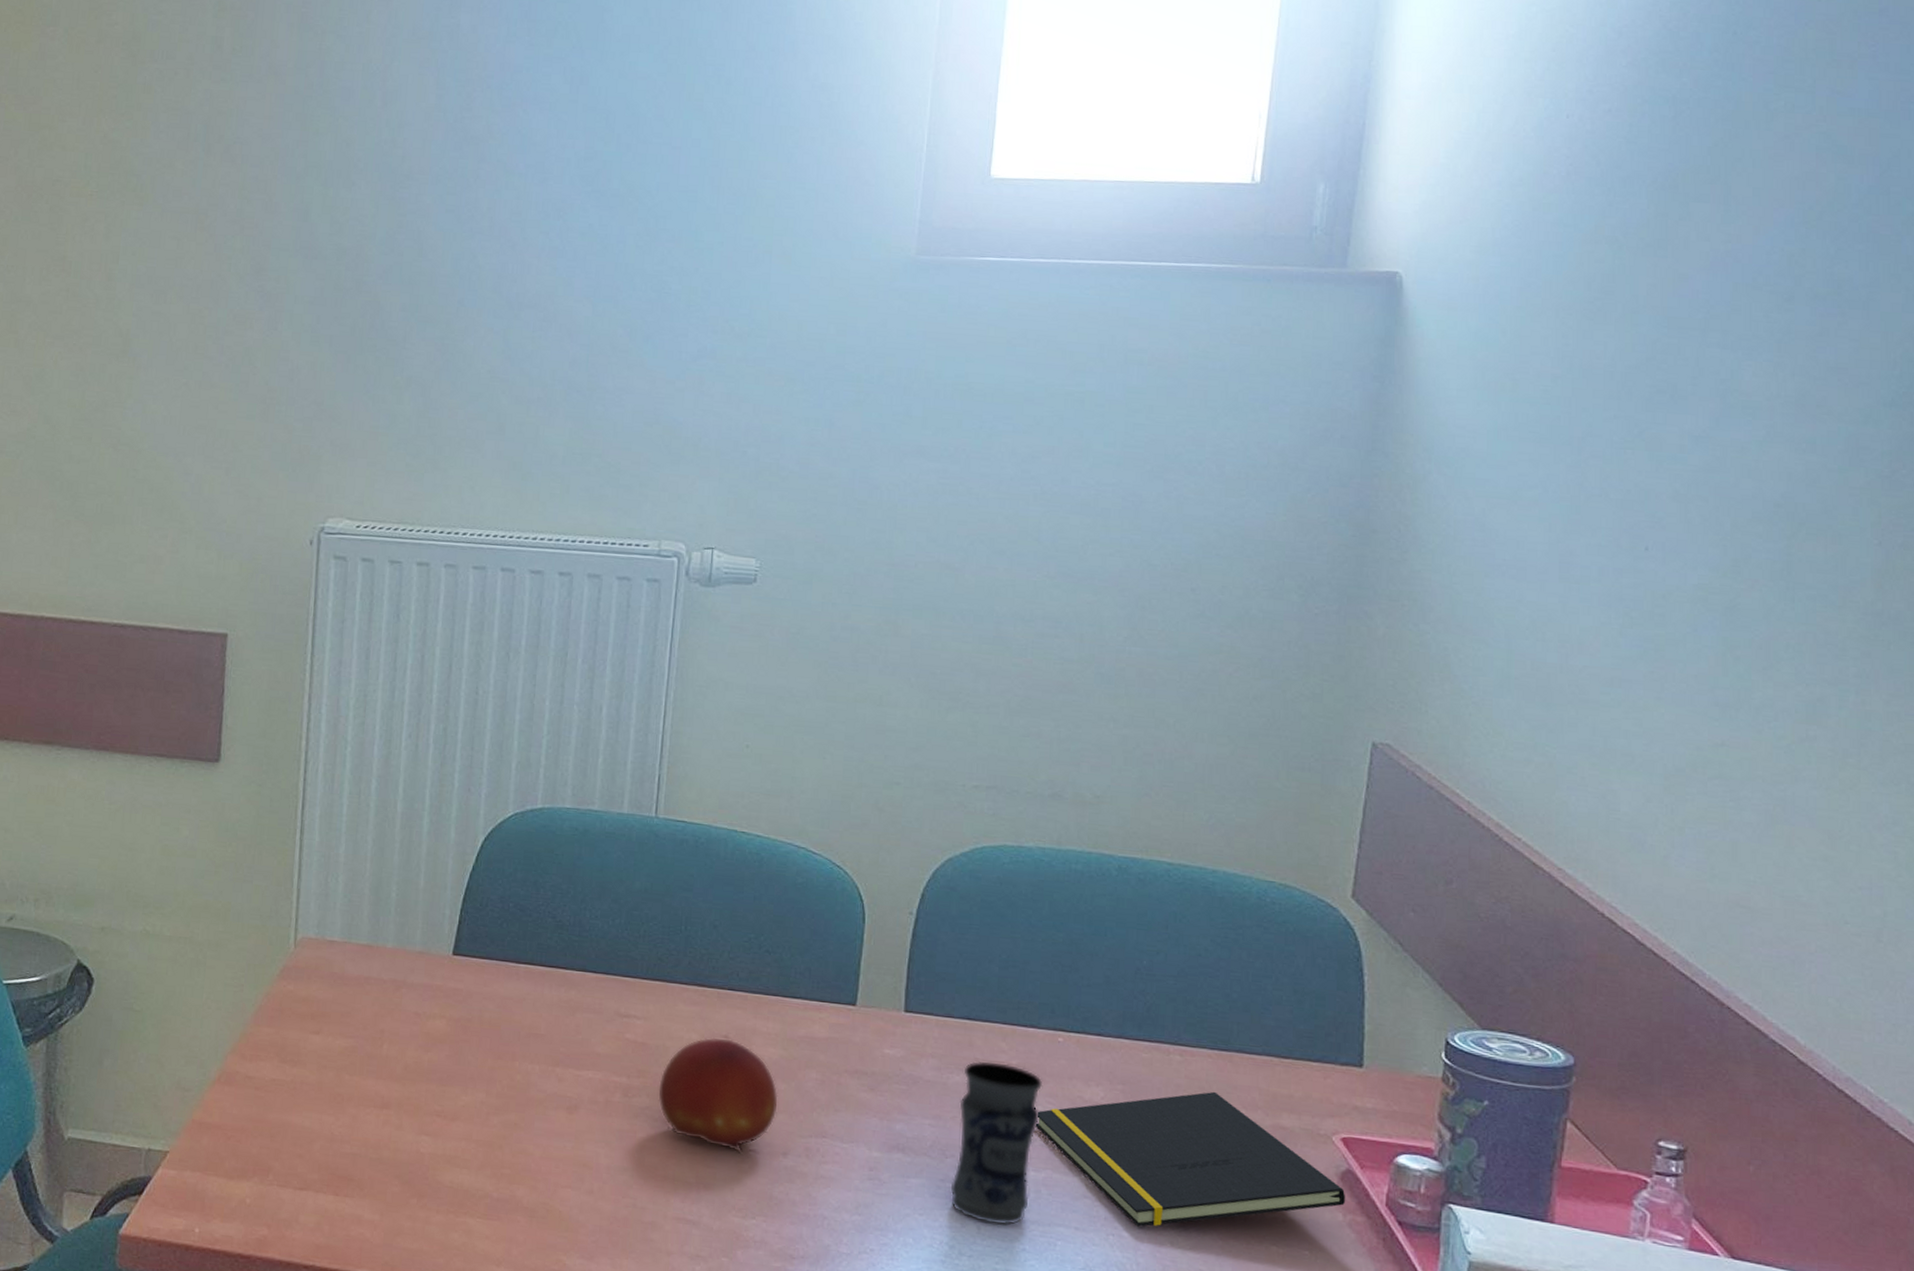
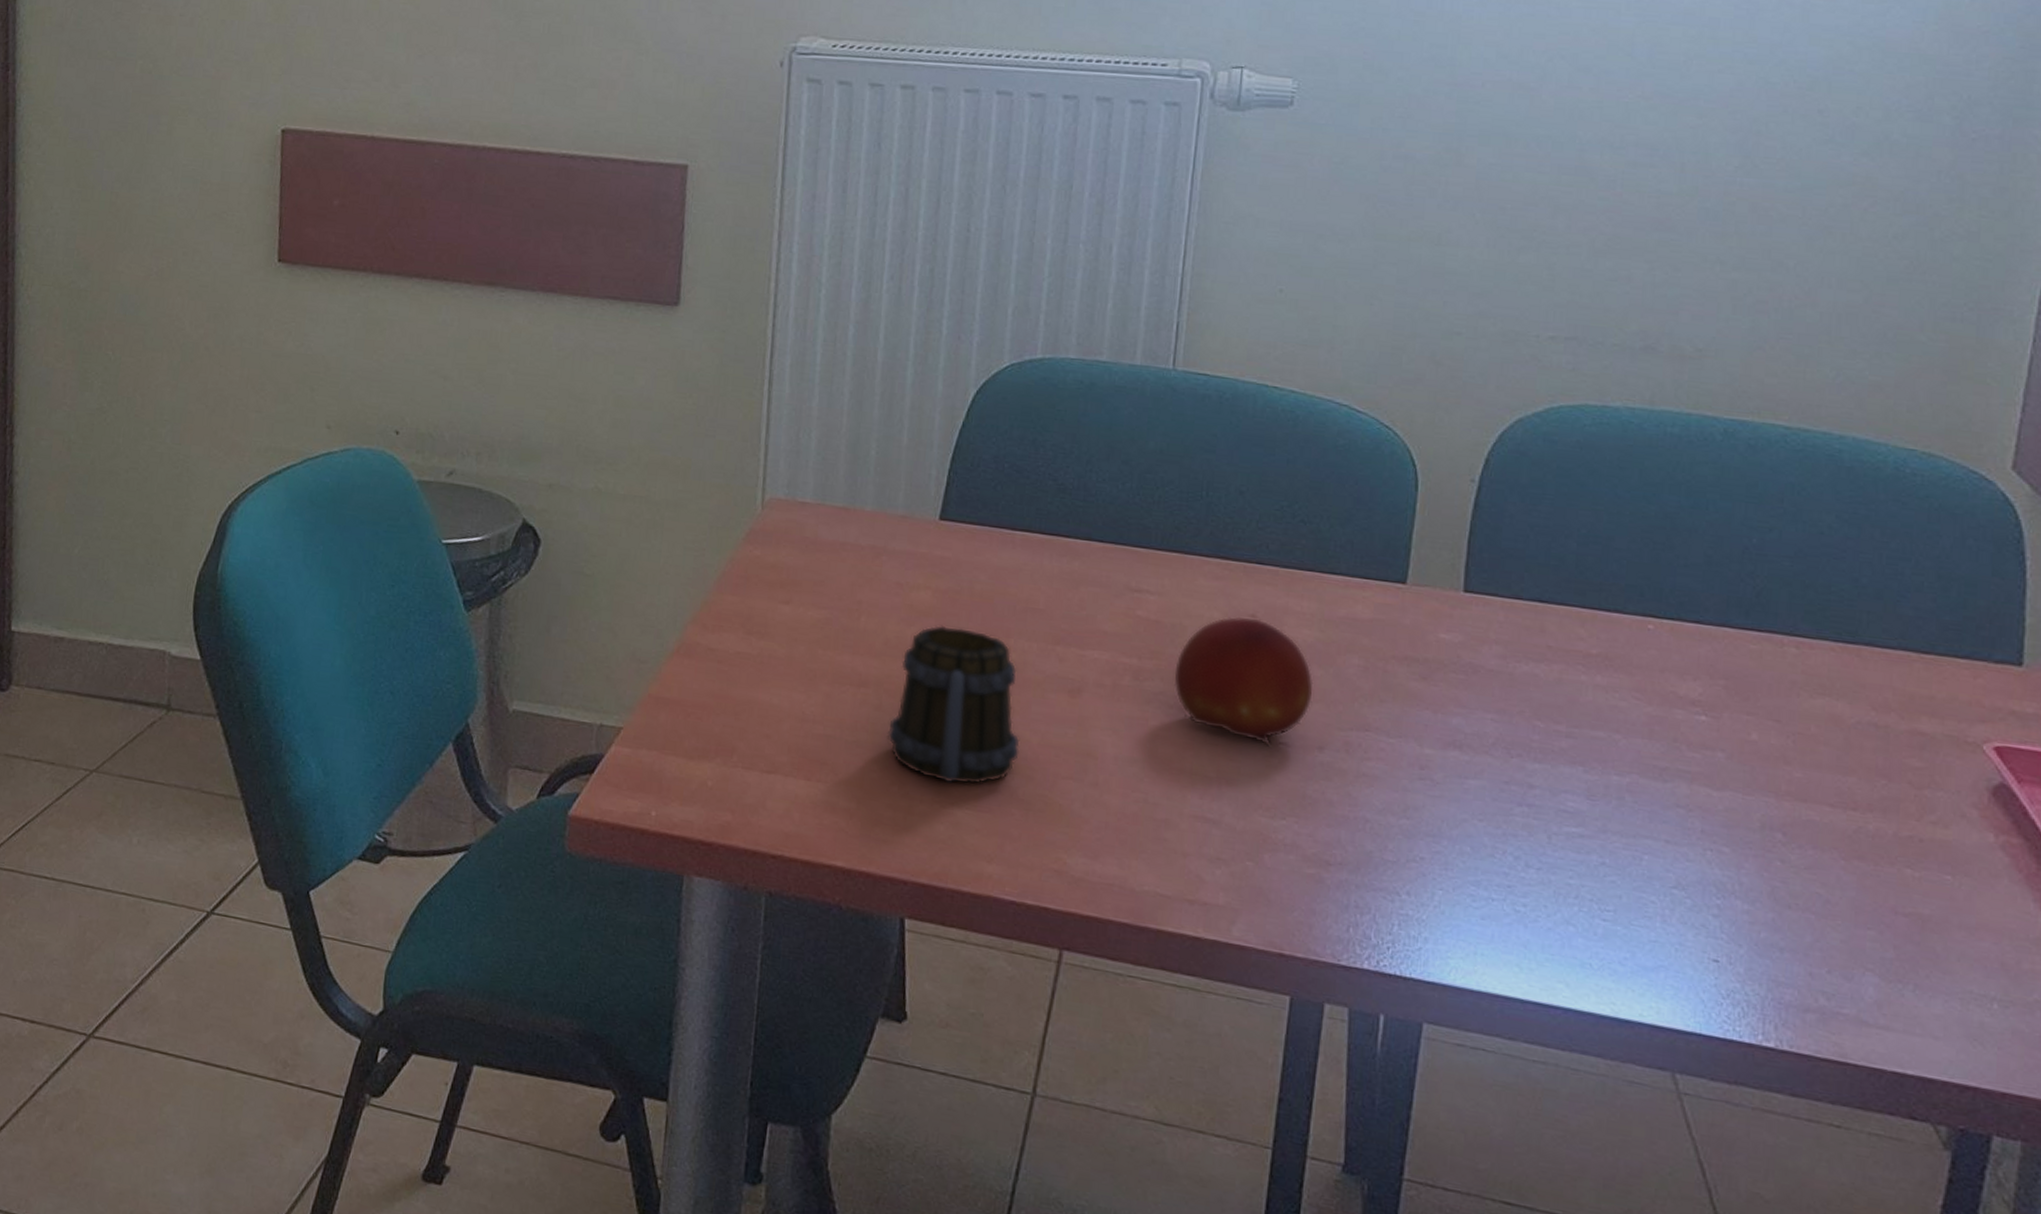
mug: none [406,1050,525,1195] -> present [886,624,1020,785]
jar: present [950,1061,1043,1225] -> none [1515,649,1629,835]
notepad: present [1036,1091,1346,1227] -> none [1620,689,1999,842]

